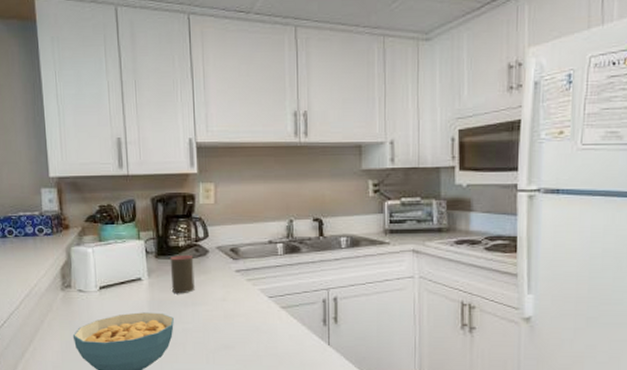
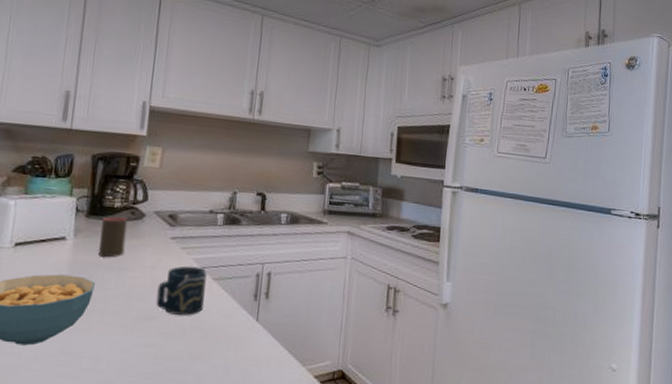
cup: none [230,296,275,344] -> present [156,266,207,316]

